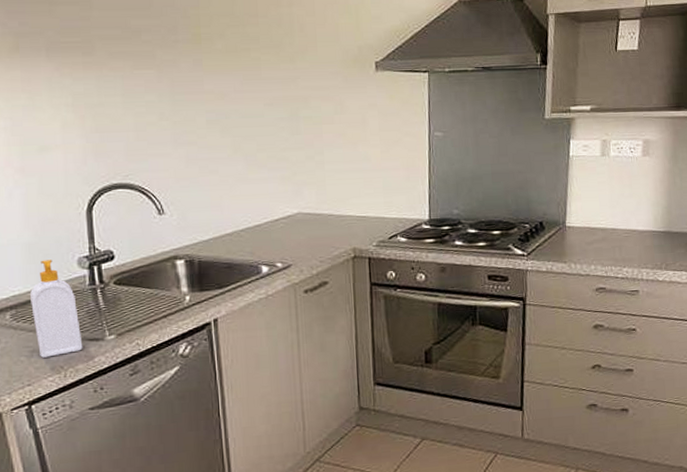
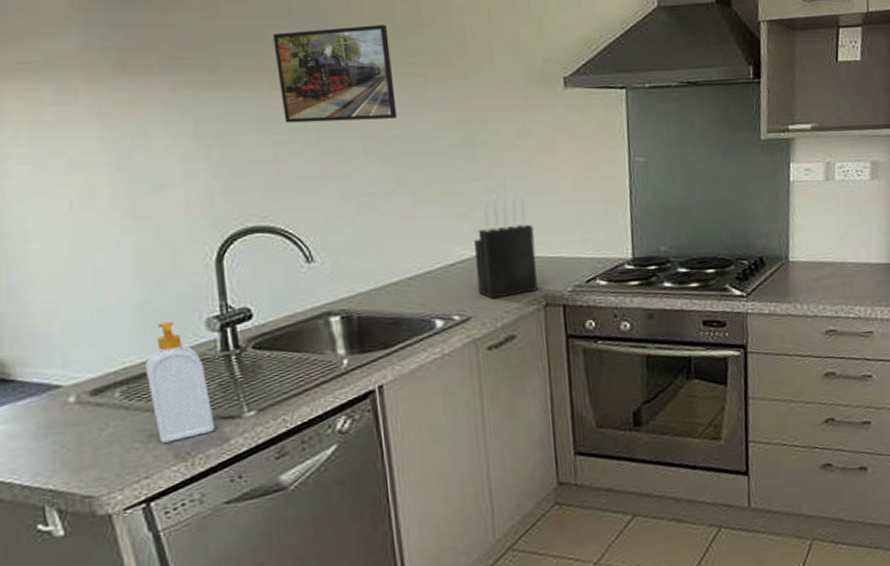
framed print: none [136,16,235,98] -> present [273,25,397,123]
knife block: none [296,160,348,250] -> present [474,192,538,299]

